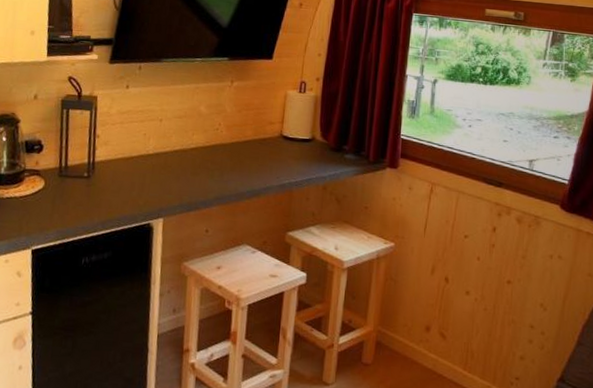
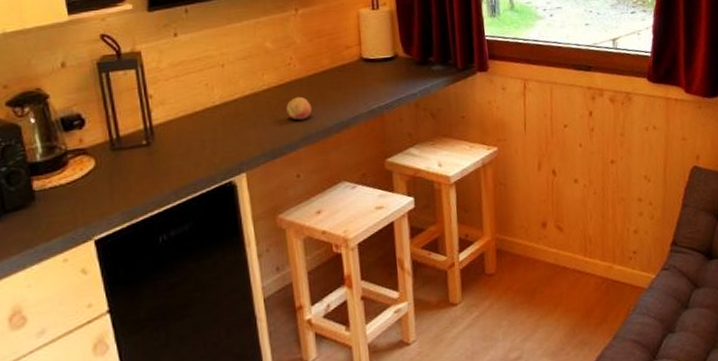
fruit: none [207,159,230,181] -> present [286,96,312,120]

